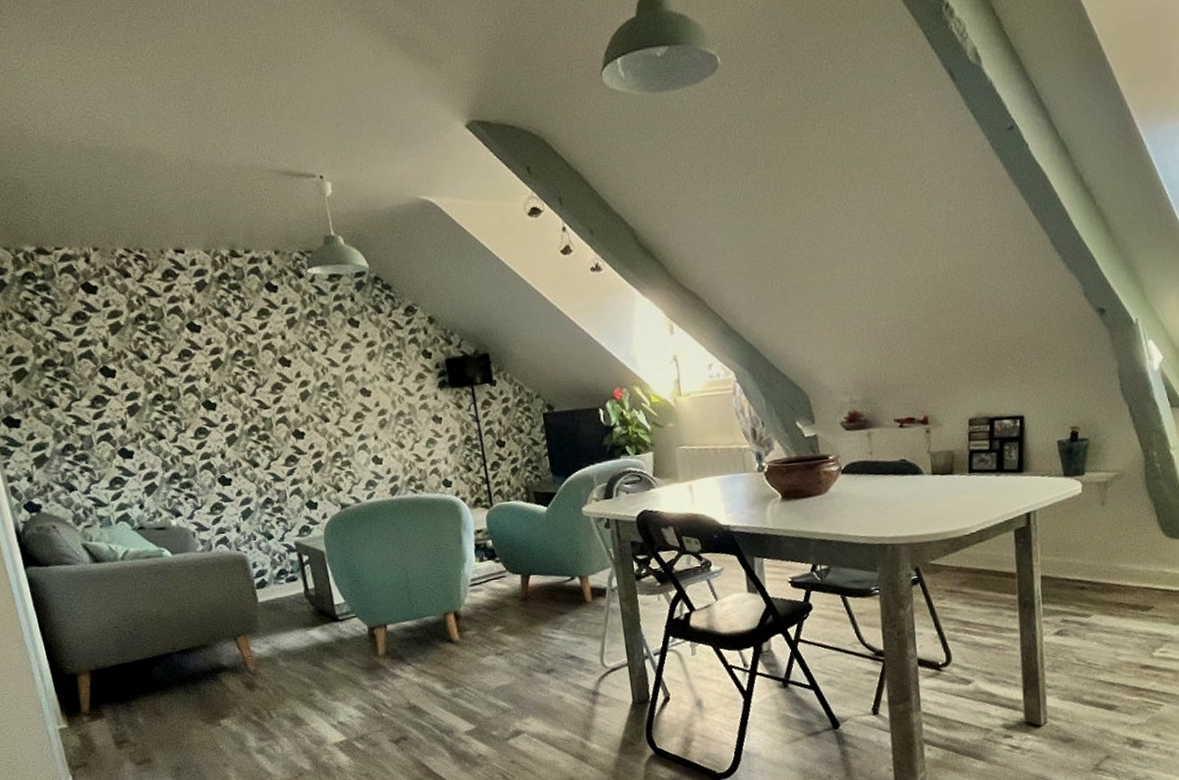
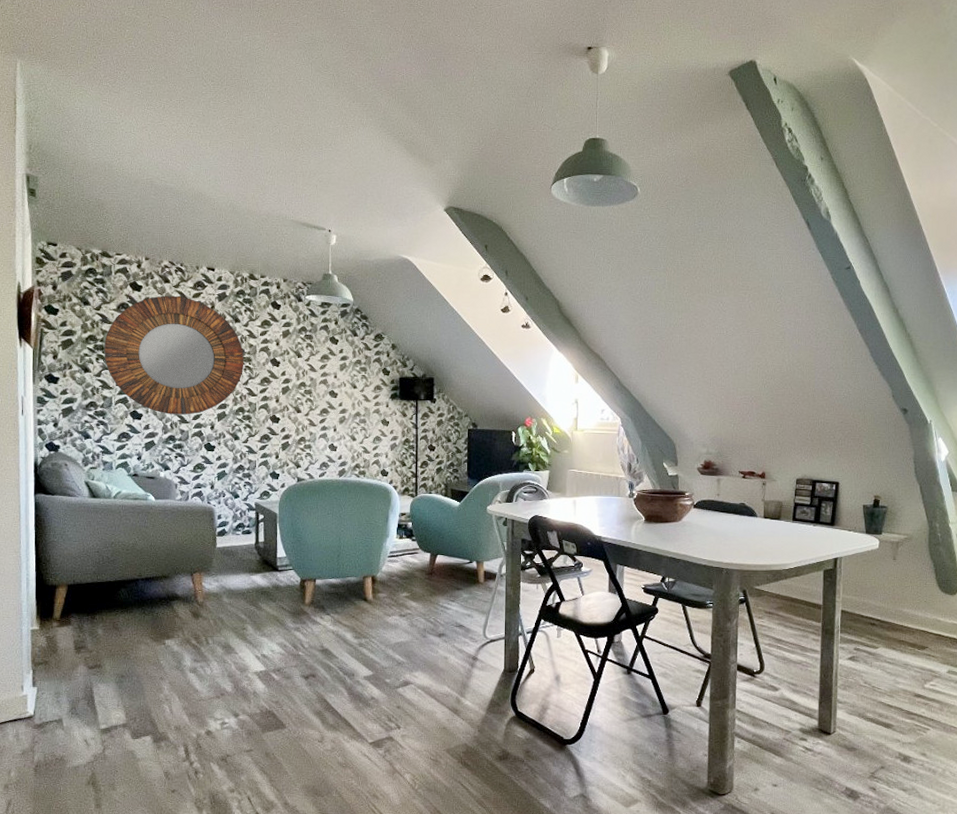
home mirror: none [65,293,247,447] -> present [104,295,245,415]

